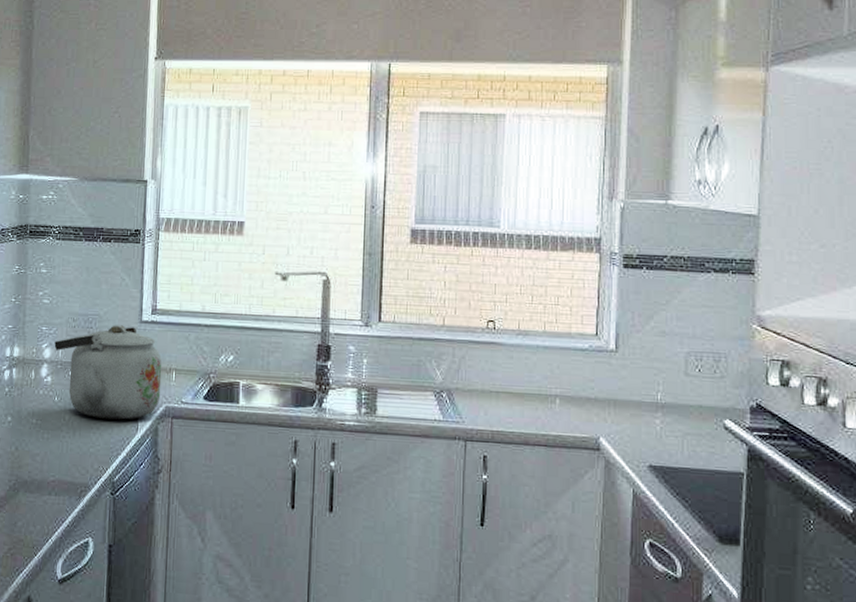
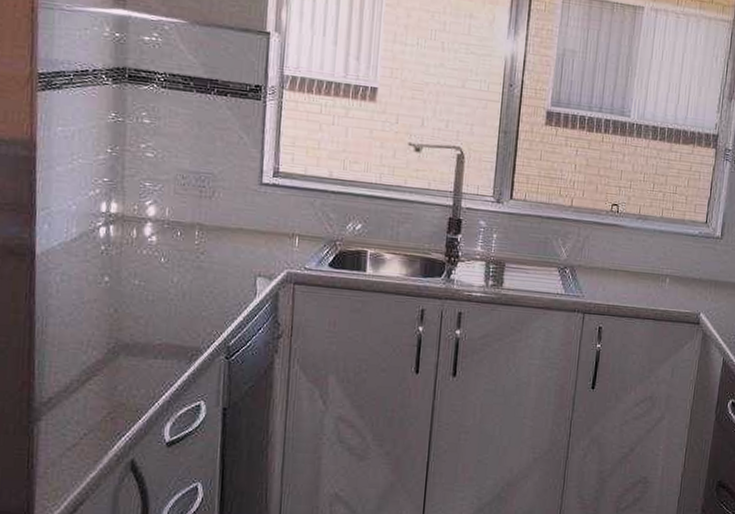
kettle: present [54,325,162,420] -> none [160,185,284,284]

